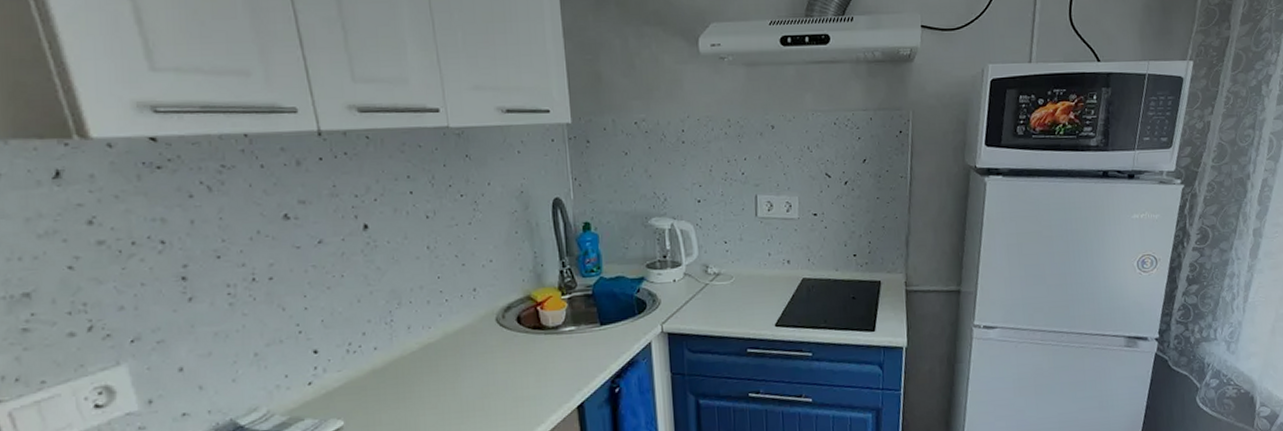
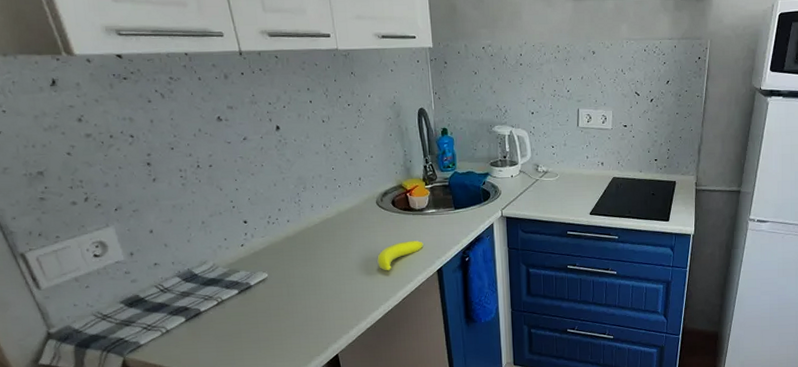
banana: none [496,367,559,410] -> present [377,240,424,271]

